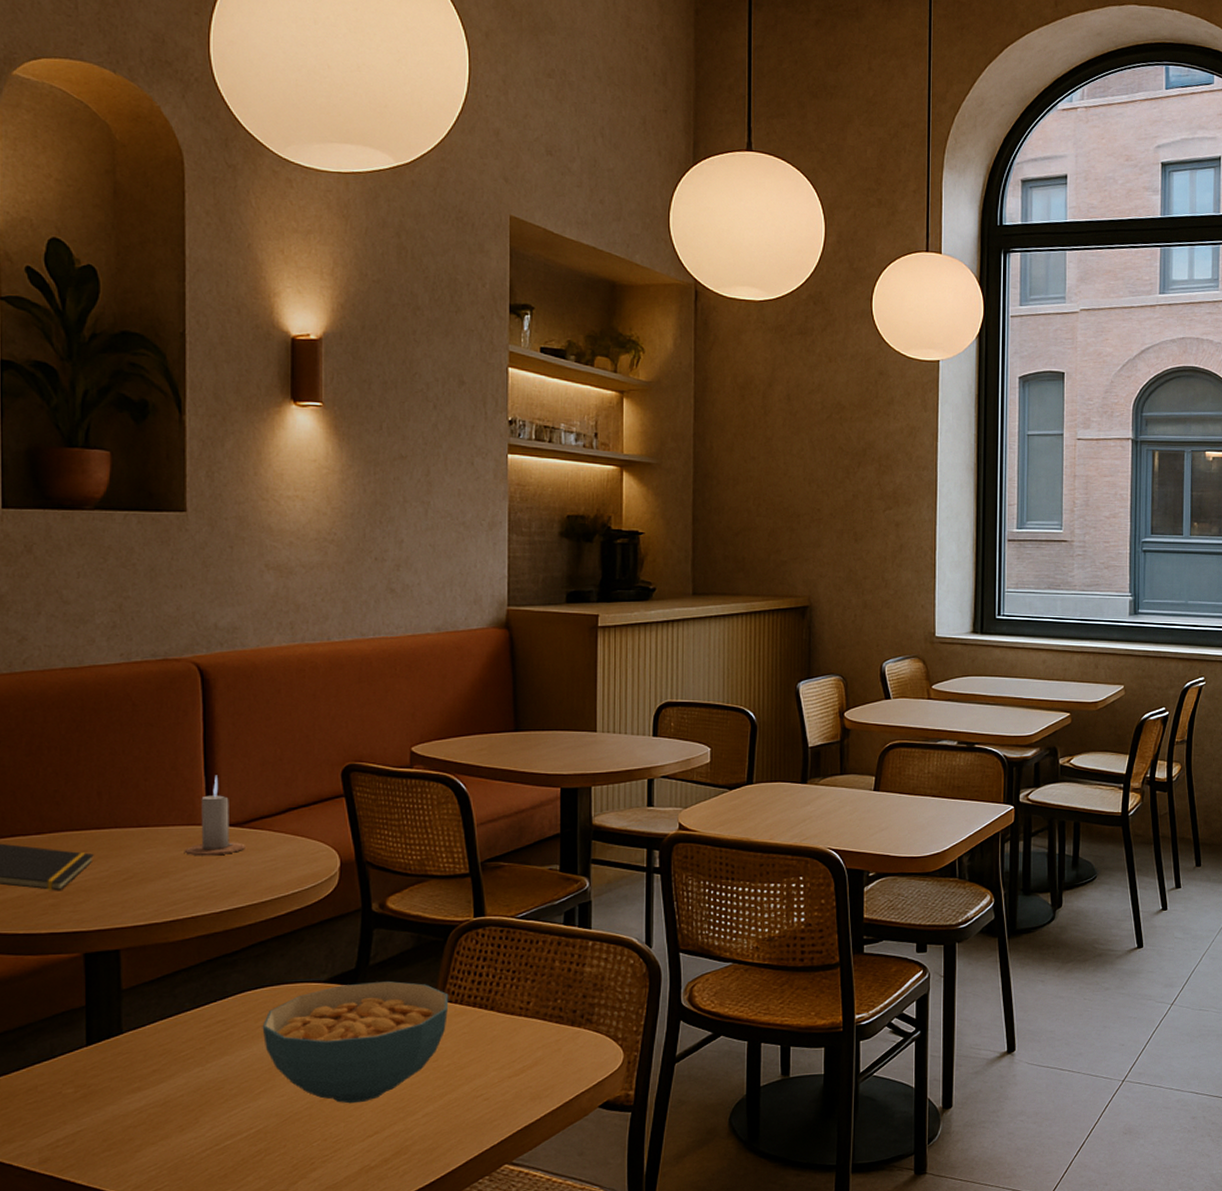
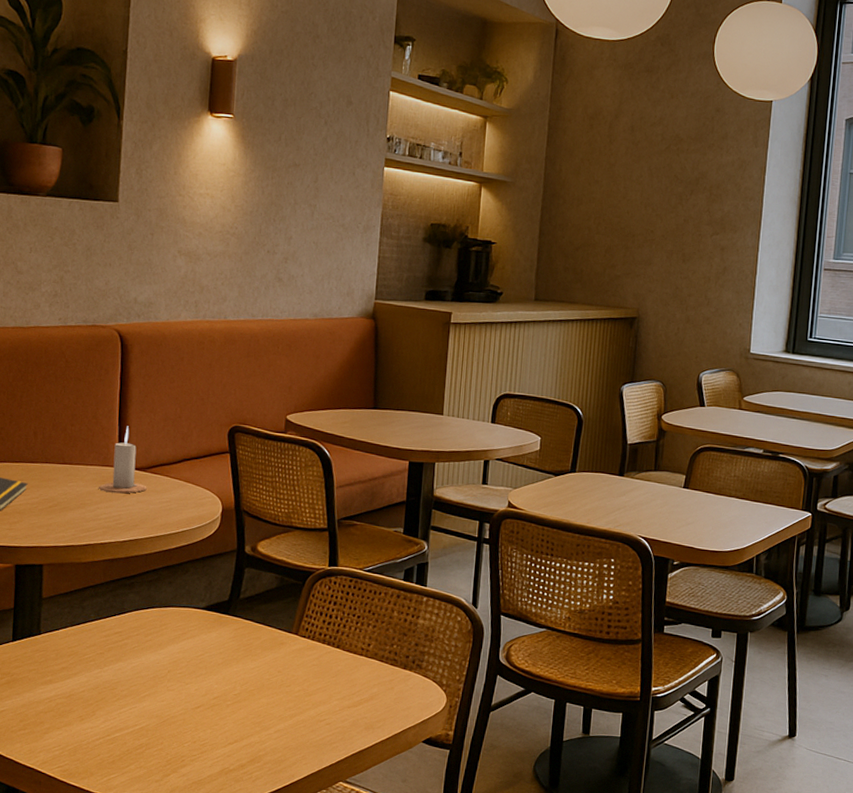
cereal bowl: present [262,981,449,1104] -> none [150,613,303,715]

